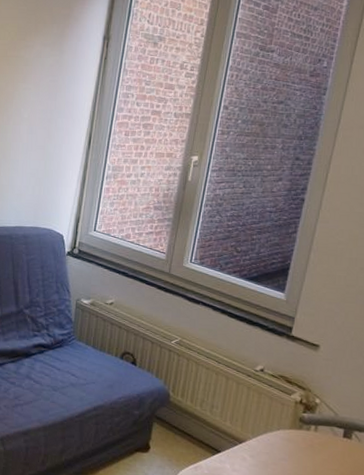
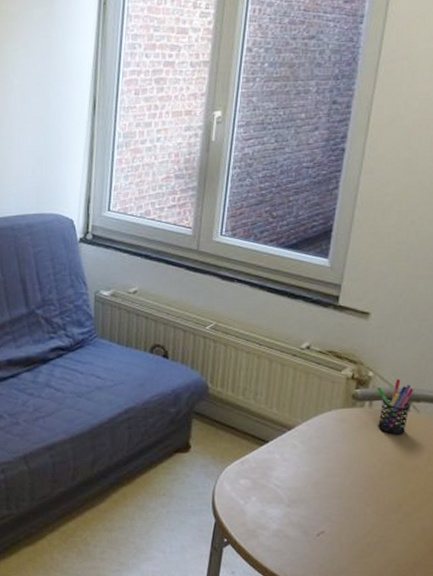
pen holder: none [322,408,357,460] -> present [377,379,414,435]

